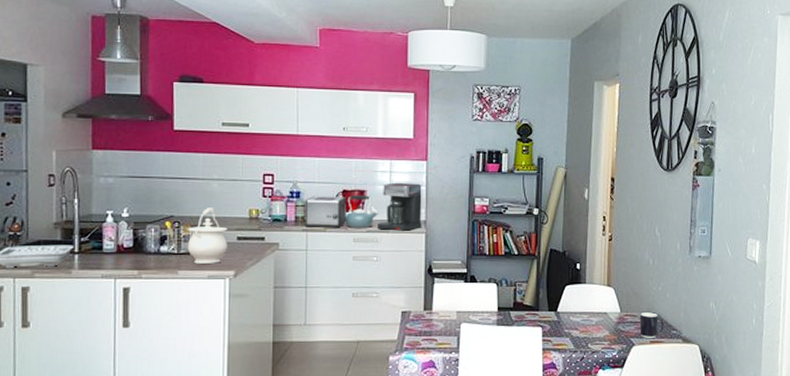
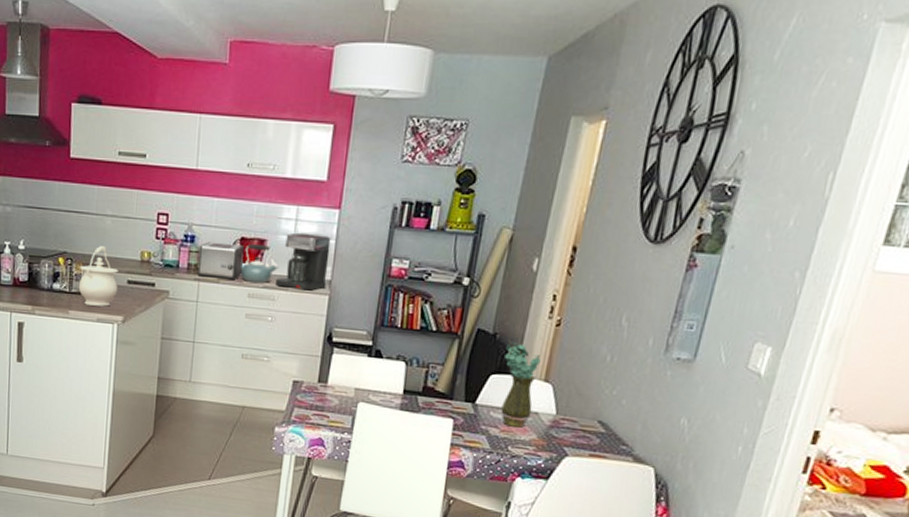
vase: none [574,255,602,327] -> present [500,339,541,428]
mug: present [639,312,664,339] -> none [576,418,612,452]

